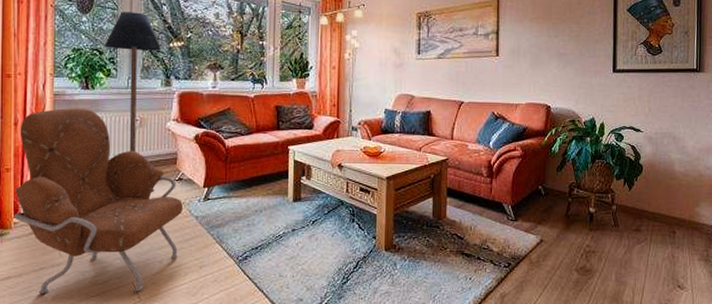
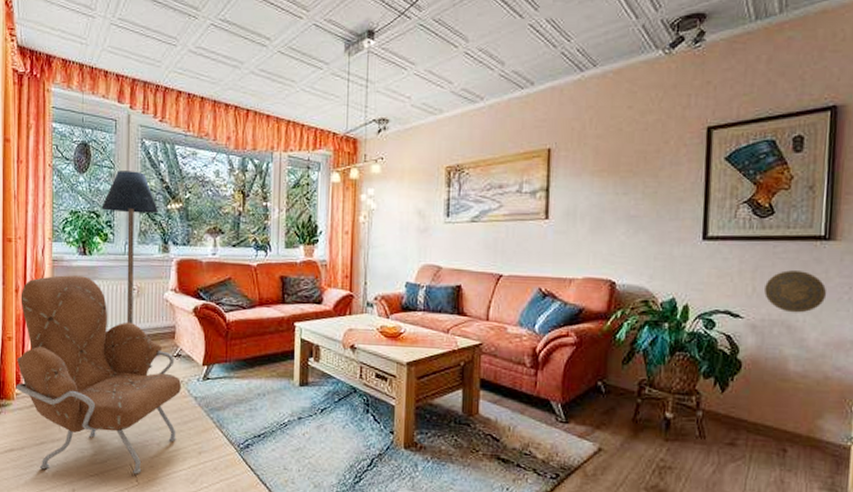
decorative plate: none [657,95,699,127] -> present [764,270,827,313]

